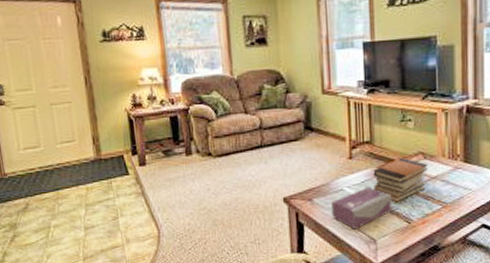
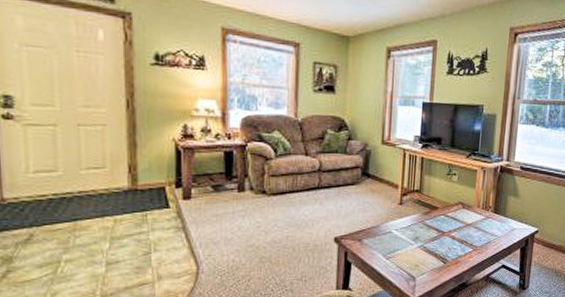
tissue box: present [331,187,392,229] -> none [379,230,433,268]
book stack: present [373,158,429,203] -> none [418,207,466,245]

